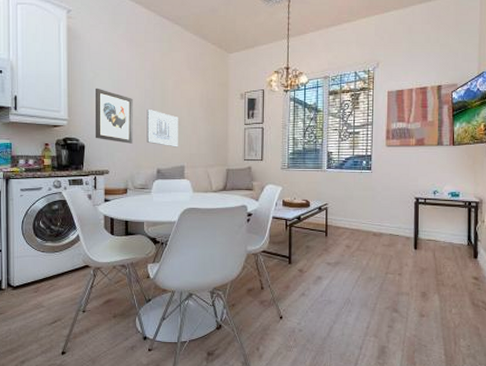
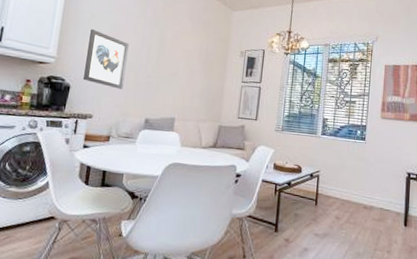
wall art: present [147,108,178,147] -> none [138,55,174,98]

